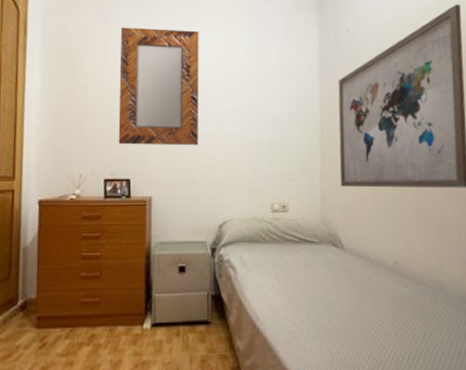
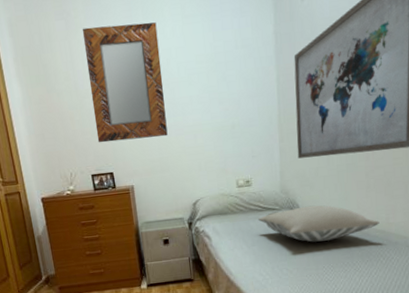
pillow: none [294,242,433,287] -> present [258,205,380,243]

